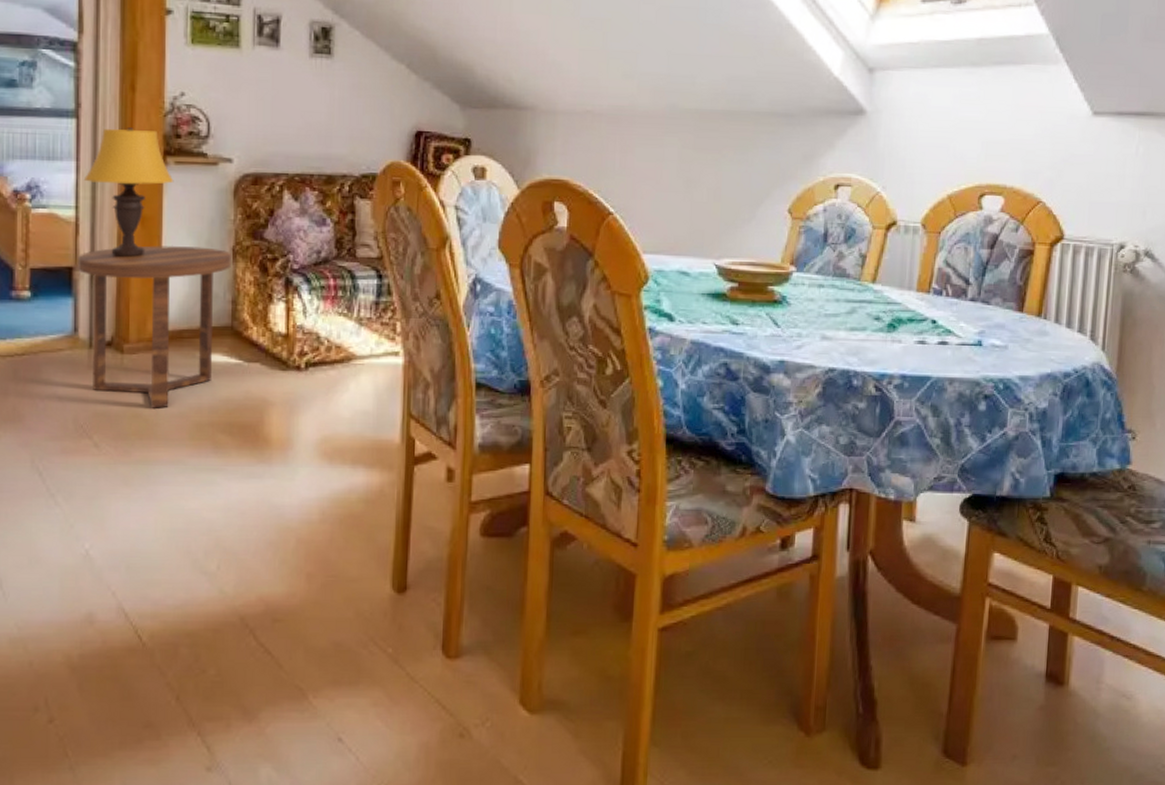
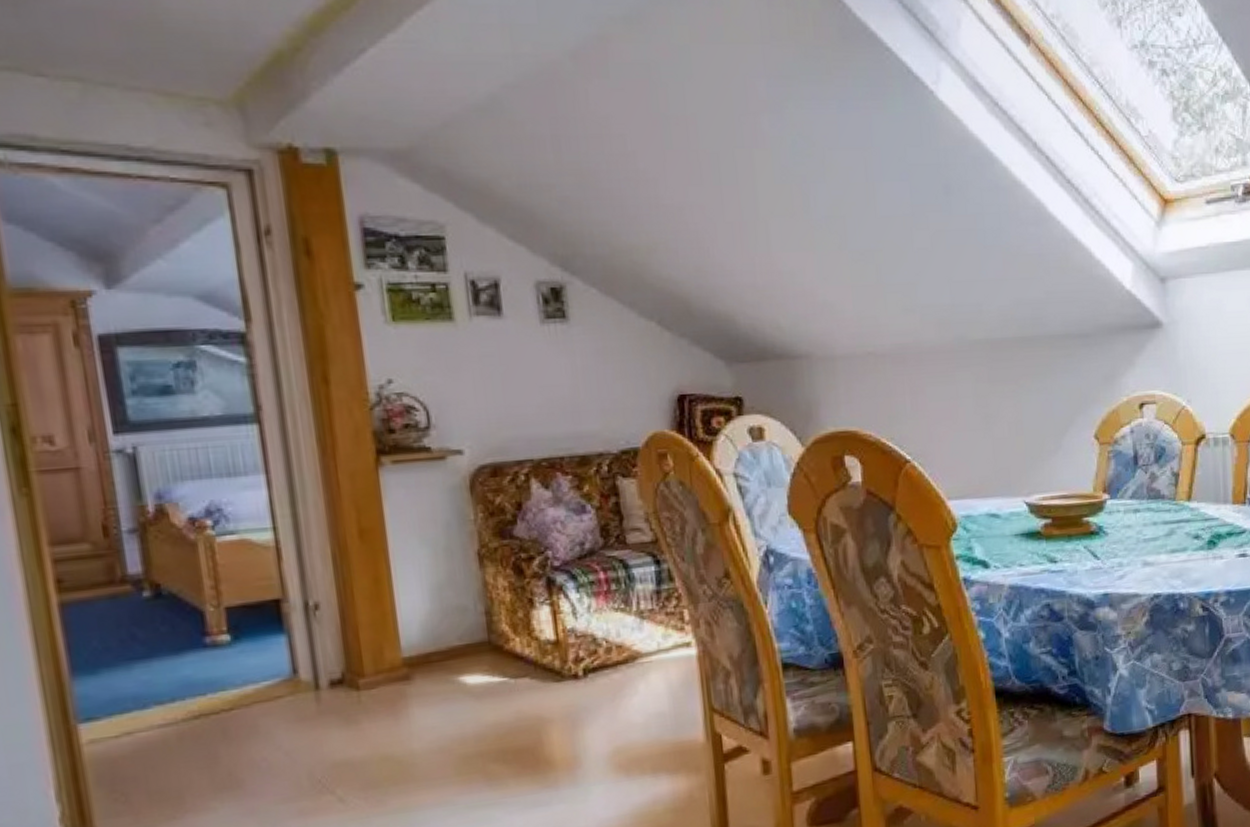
side table: present [77,245,231,410] -> none [284,555,479,749]
table lamp: present [83,127,174,257] -> none [278,427,394,580]

